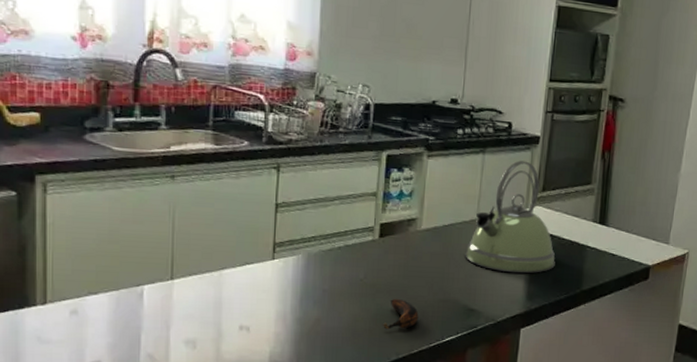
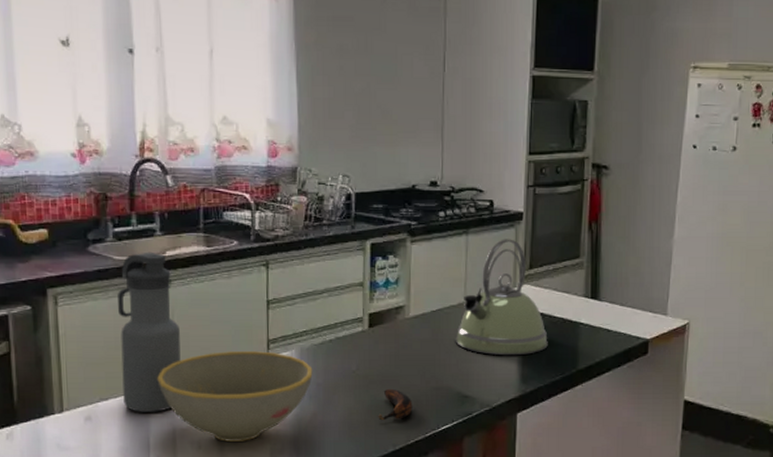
water bottle: none [114,145,181,309] -> present [118,252,181,412]
bowl: none [153,252,319,343] -> present [157,351,313,442]

